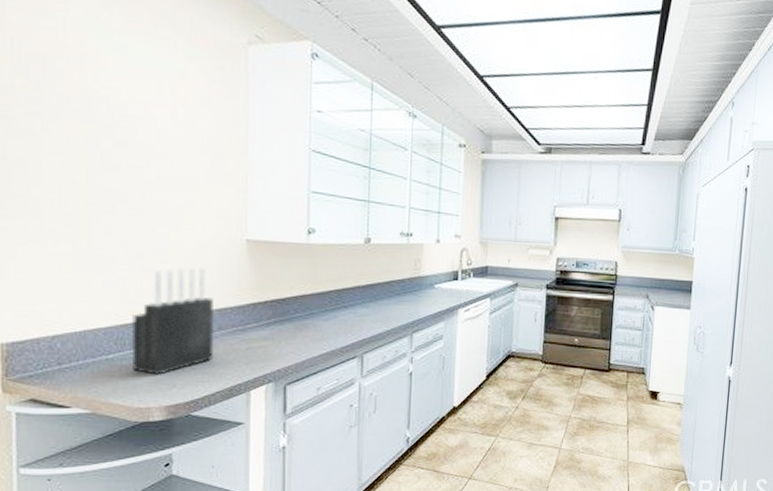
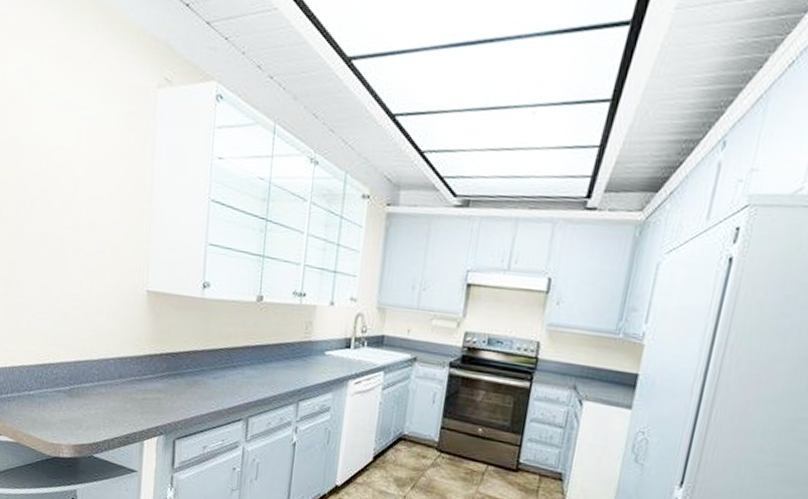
knife block: present [131,267,215,375] -> none [47,314,116,415]

